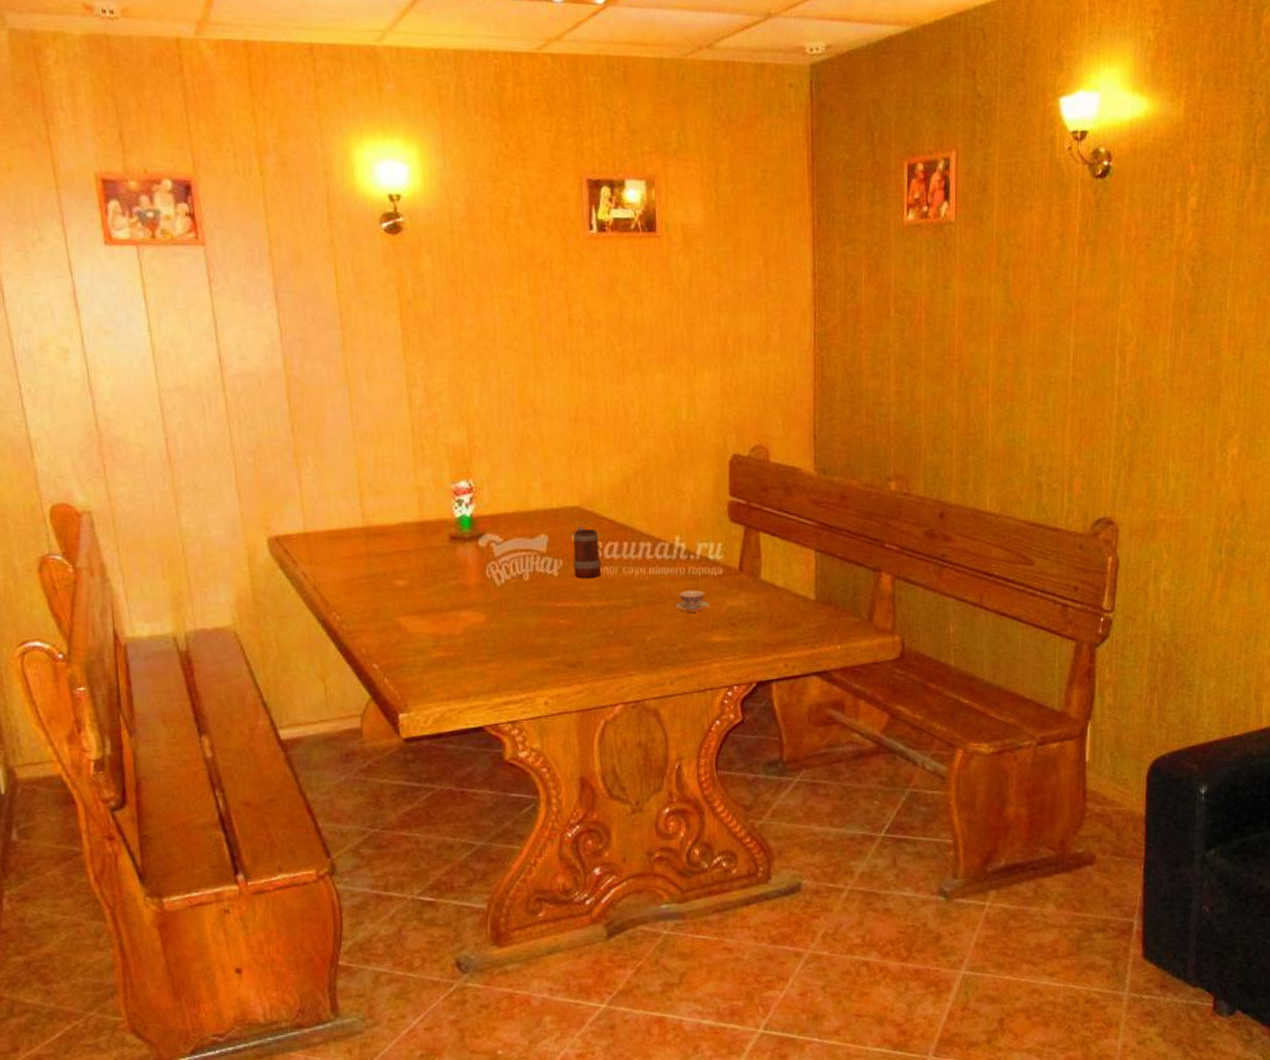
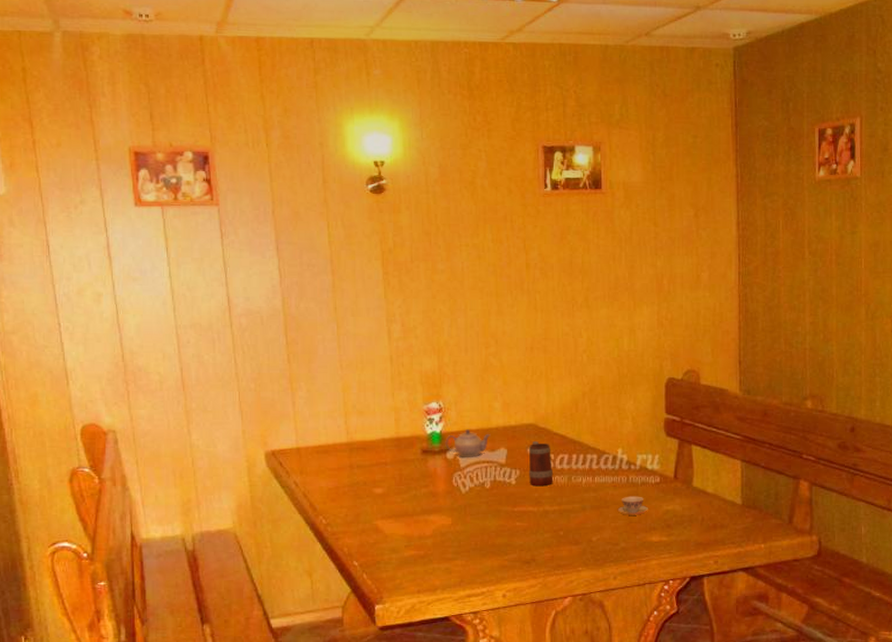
teapot: none [477,513,529,545] -> present [445,429,491,457]

